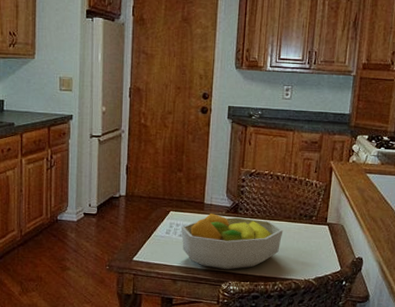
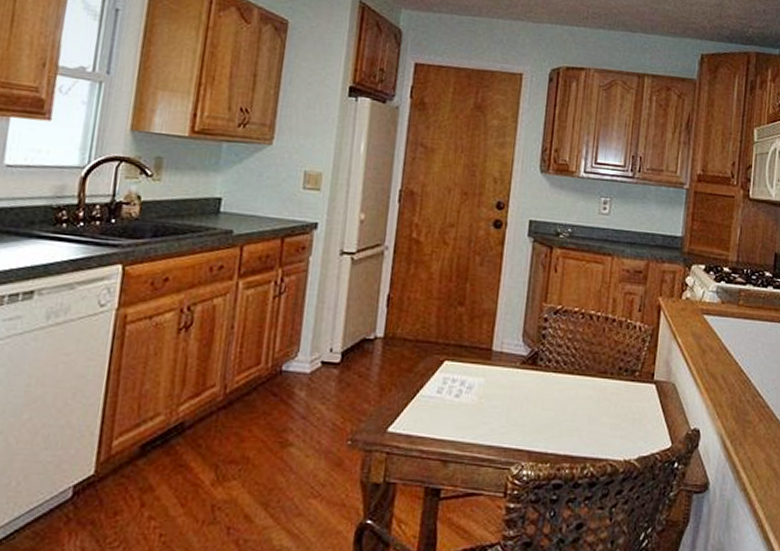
fruit bowl: present [180,212,284,270] -> none [458,364,597,446]

